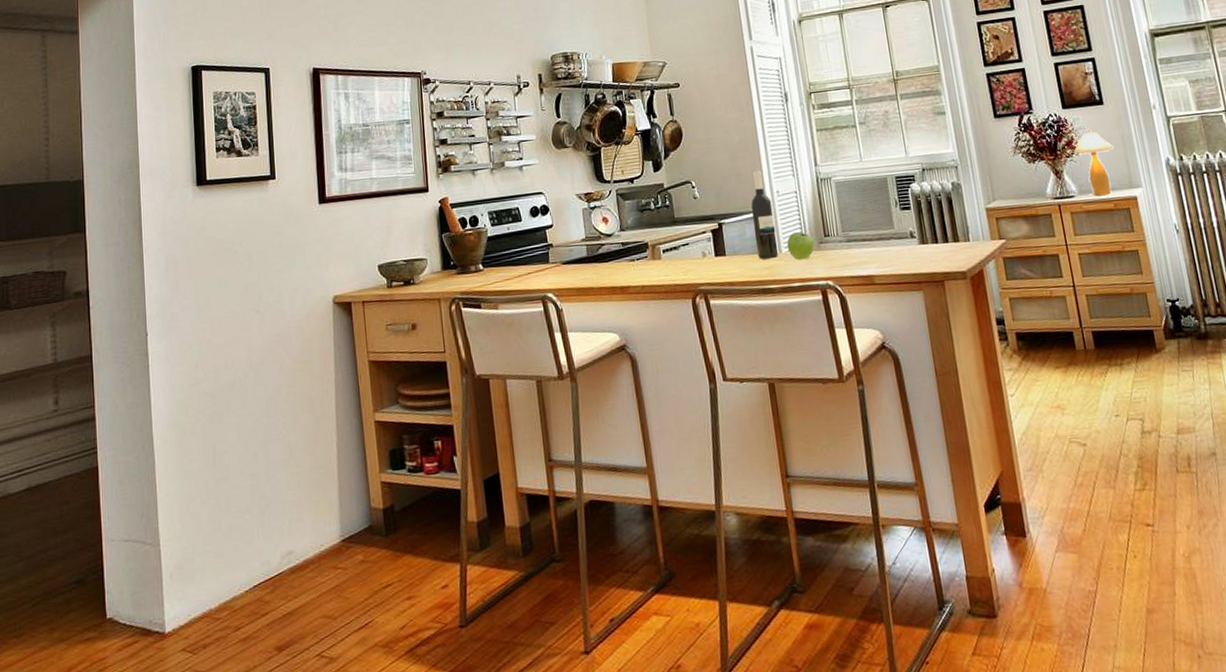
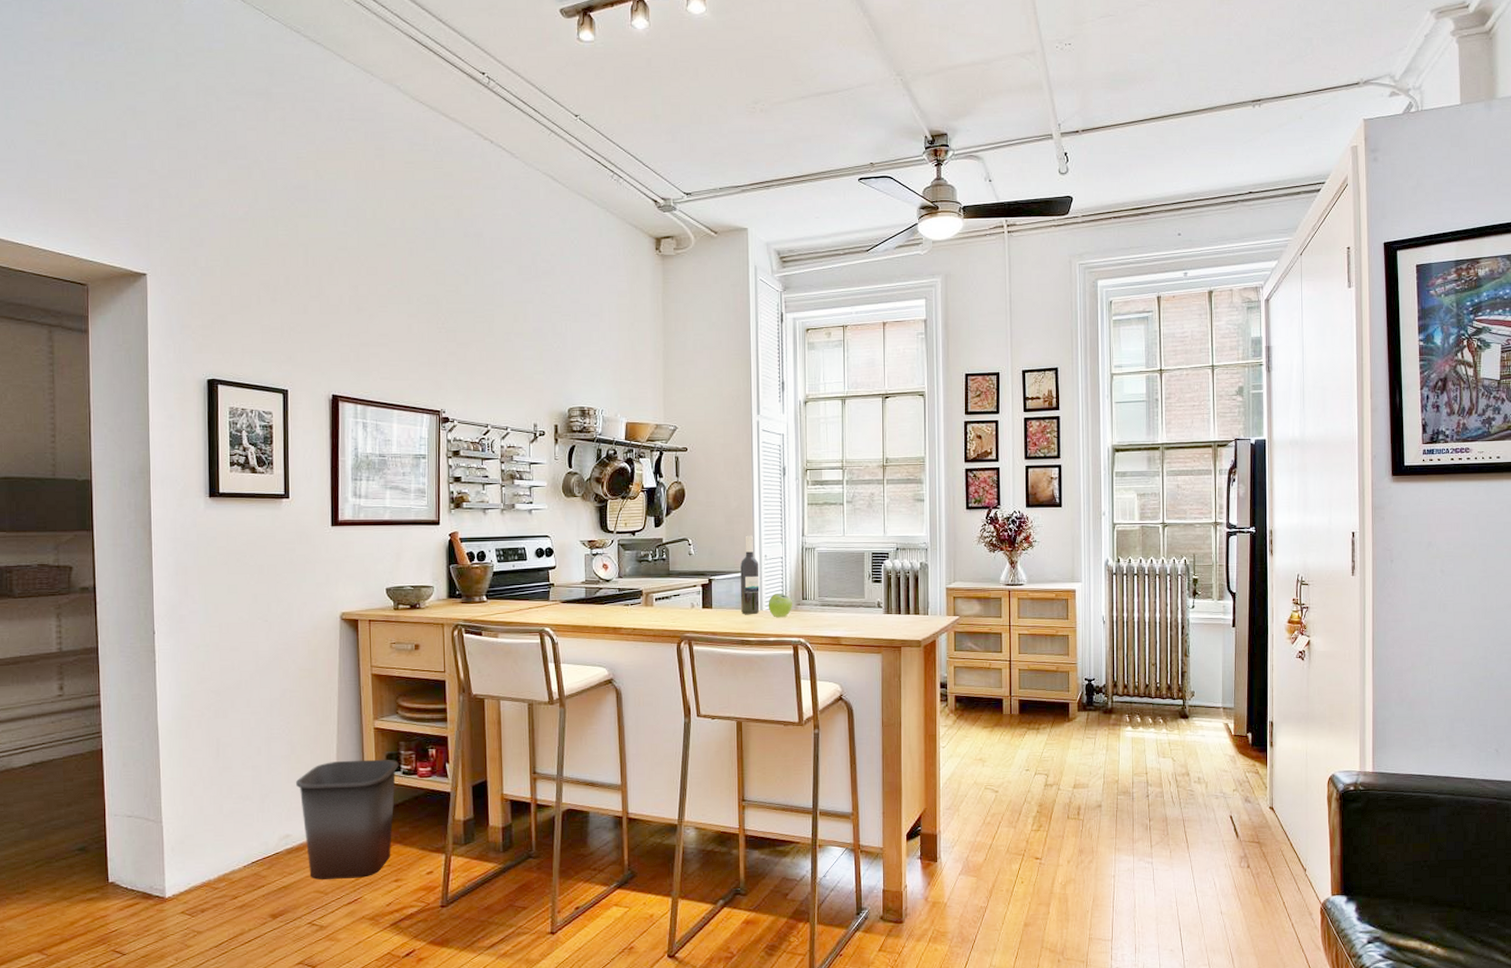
waste bin: none [296,456,404,602] -> present [296,759,399,880]
table lamp: present [1074,129,1113,197] -> none [1030,527,1063,587]

